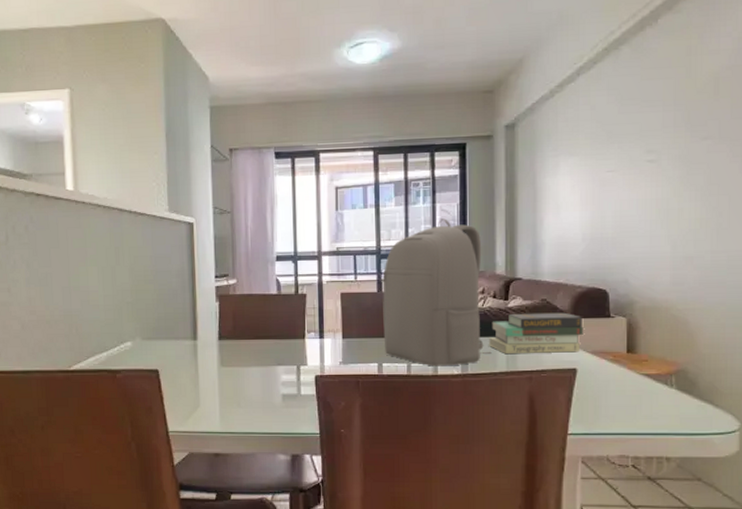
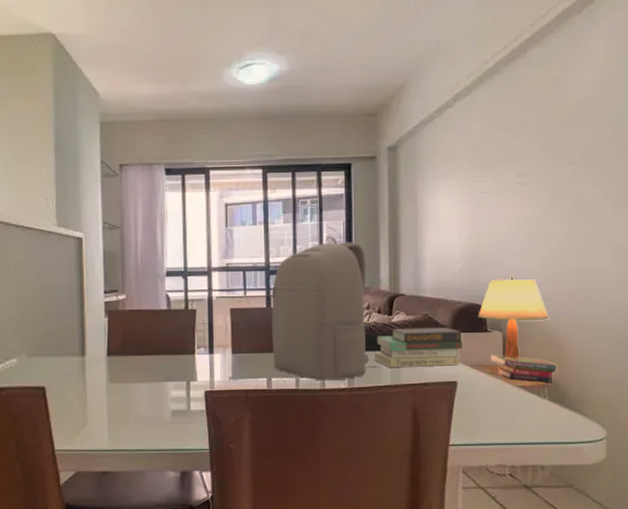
table lamp: none [600,259,678,356] -> present [478,276,549,369]
books: none [613,342,686,372] -> present [490,355,557,383]

